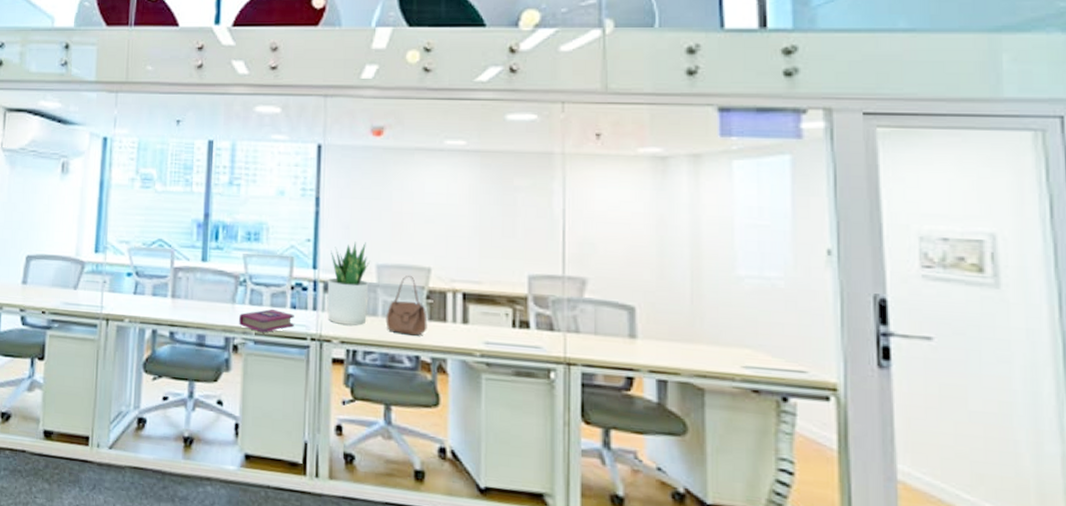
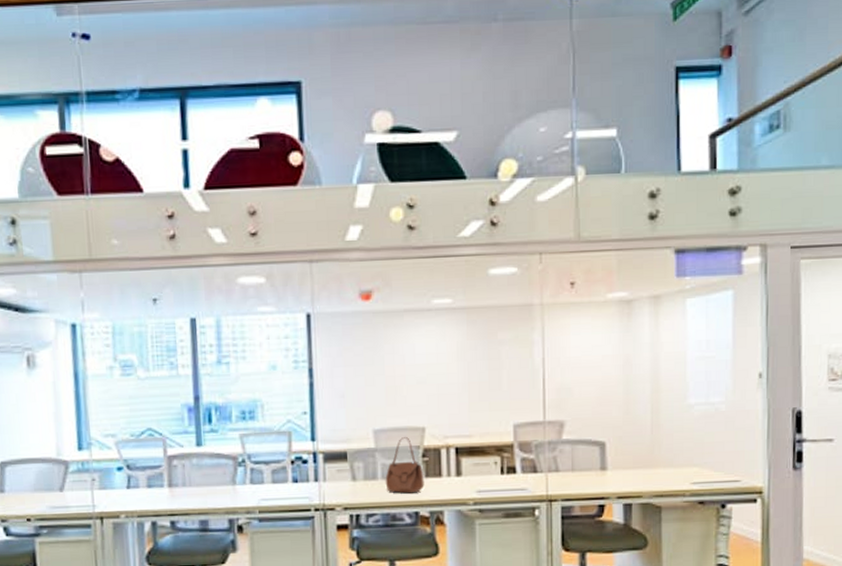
book: present [239,308,294,333] -> none [241,485,297,510]
planter: present [327,241,371,326] -> none [326,409,368,492]

